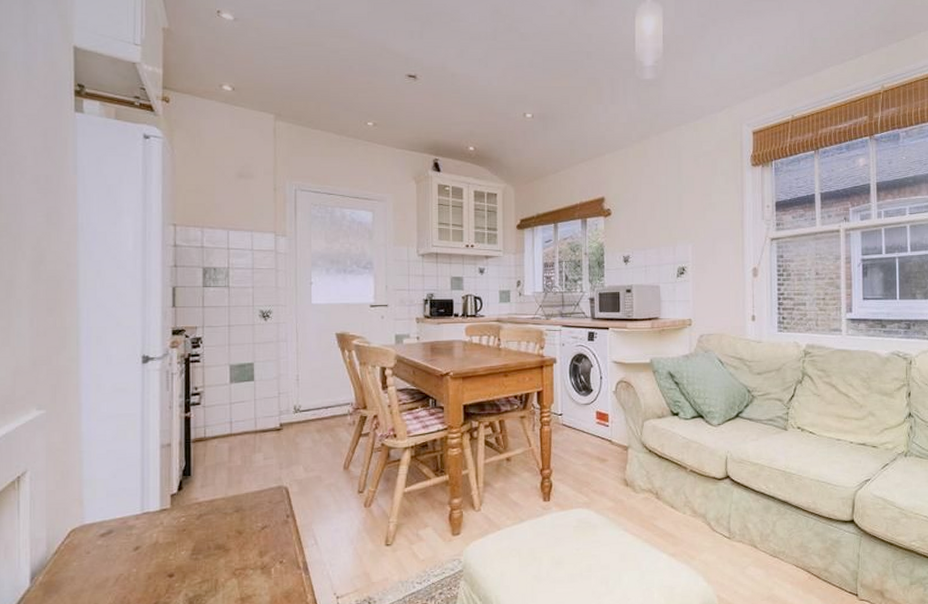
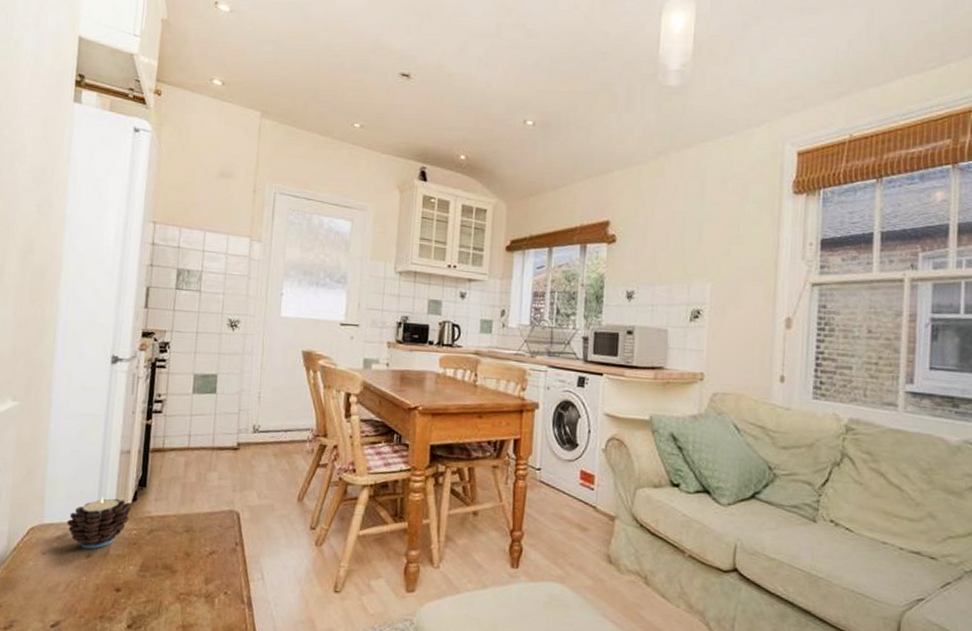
candle: none [110,490,178,542] -> present [67,496,132,550]

